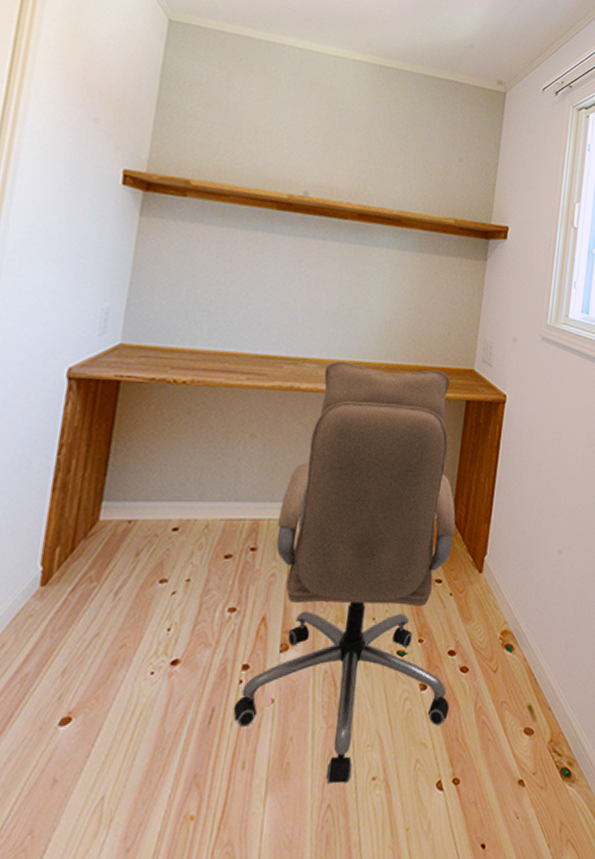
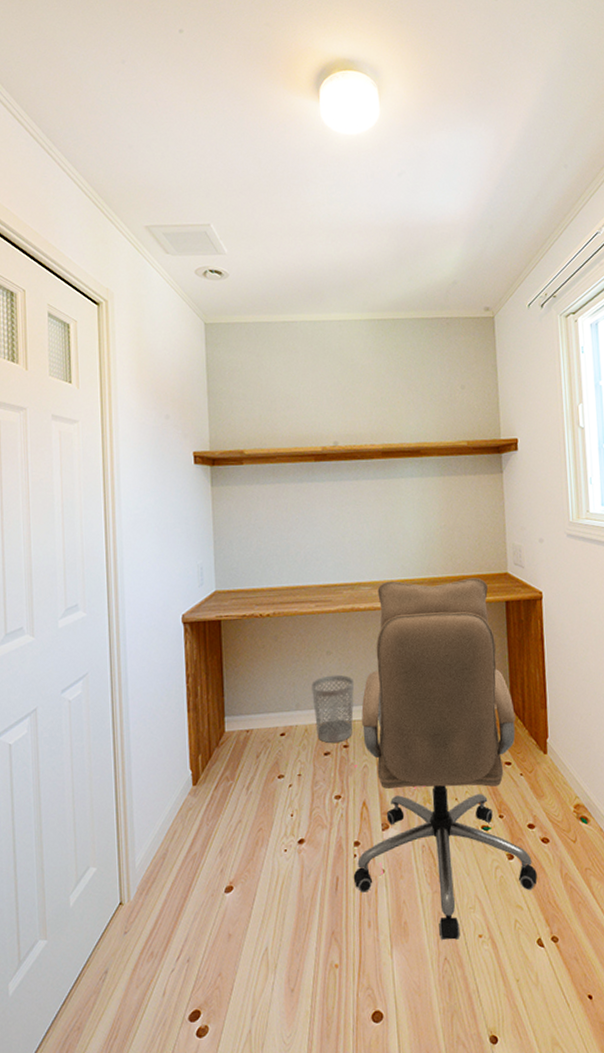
wastebasket: none [220,462,278,543] -> present [311,674,355,743]

